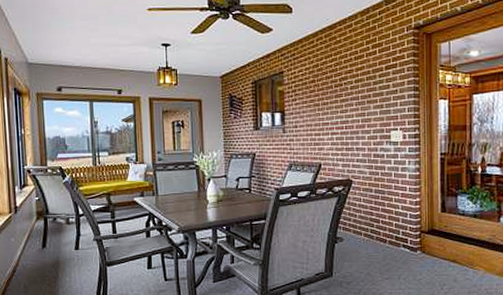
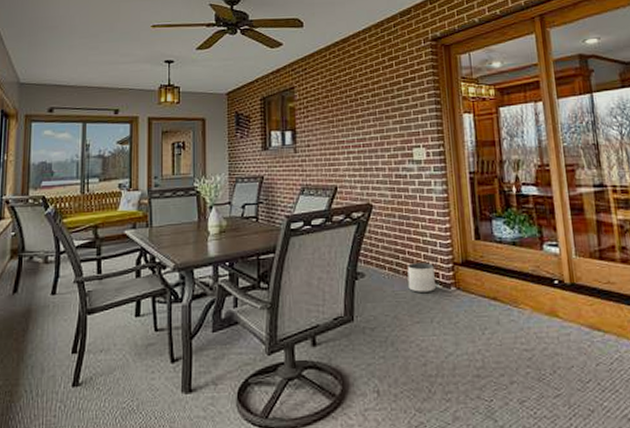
planter: none [380,230,404,256] -> present [407,262,436,294]

